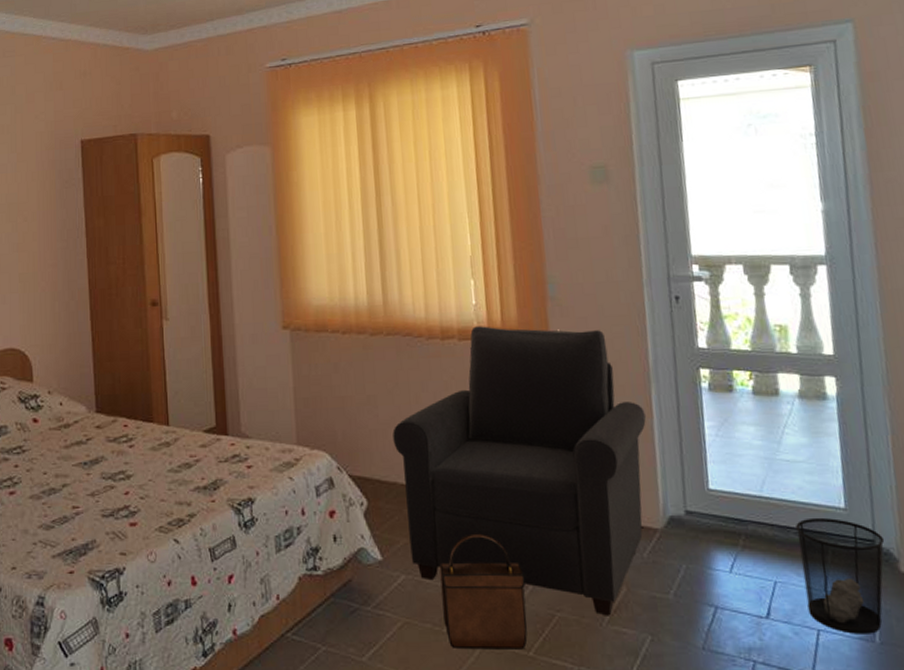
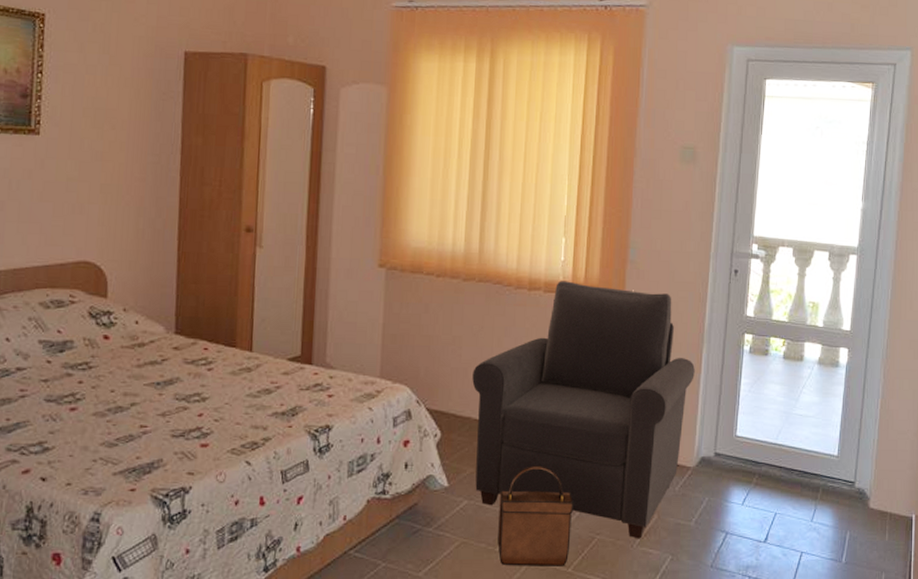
waste bin: present [796,517,885,634] -> none [797,462,862,556]

